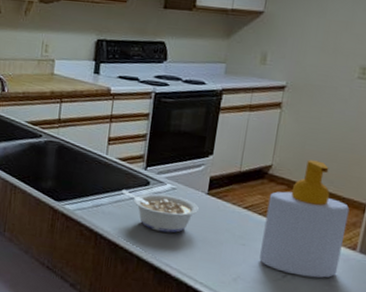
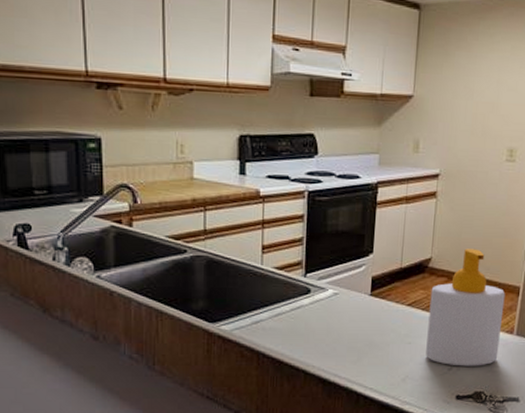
legume: present [122,189,199,233] -> none [282,300,363,341]

